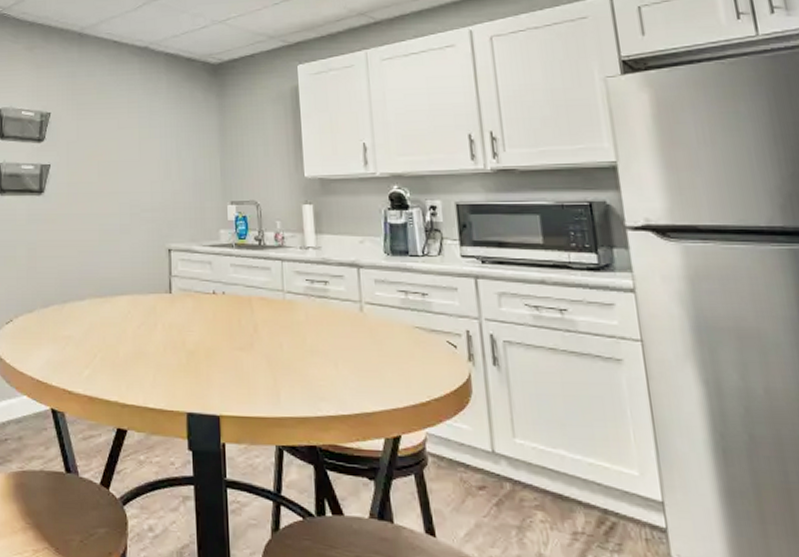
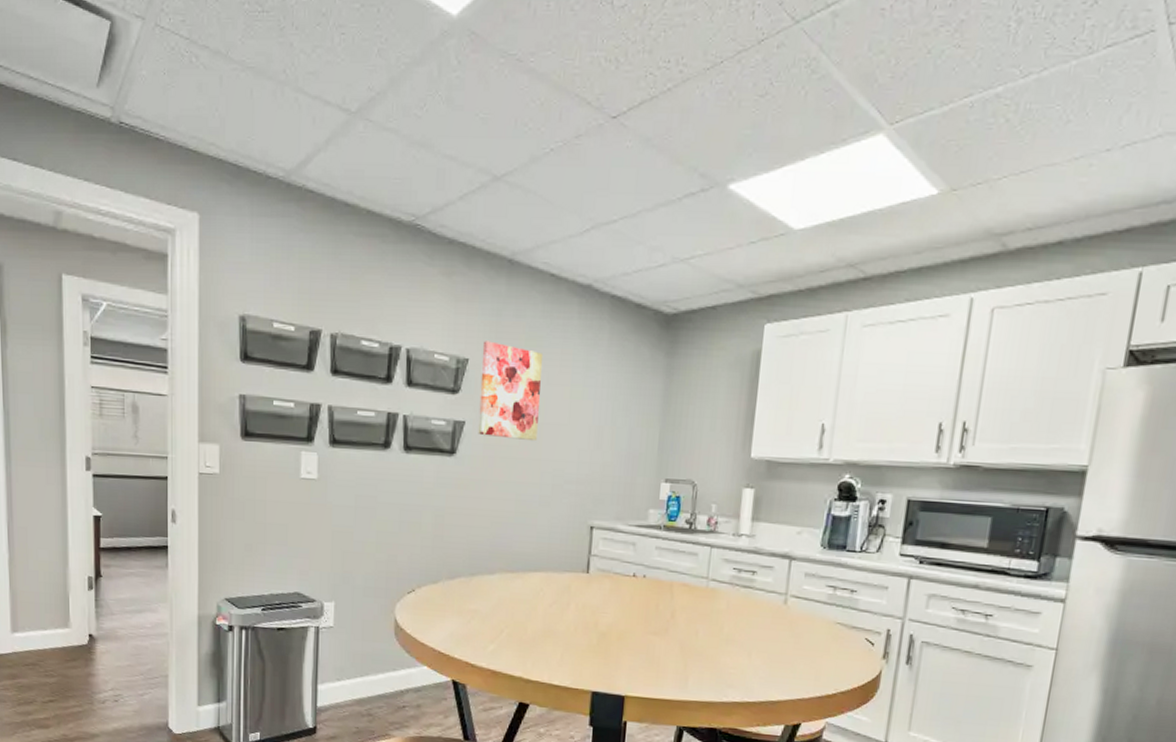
wall art: none [61,97,114,176] -> present [478,341,544,440]

